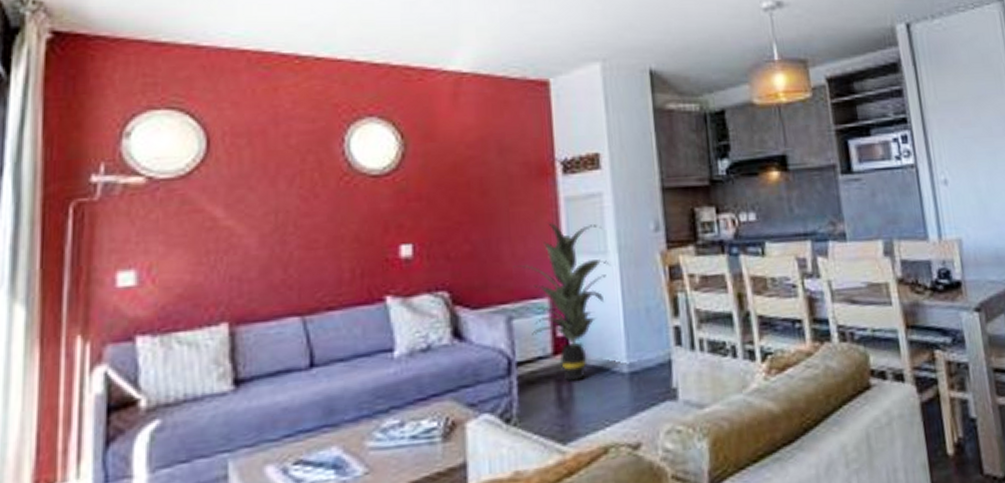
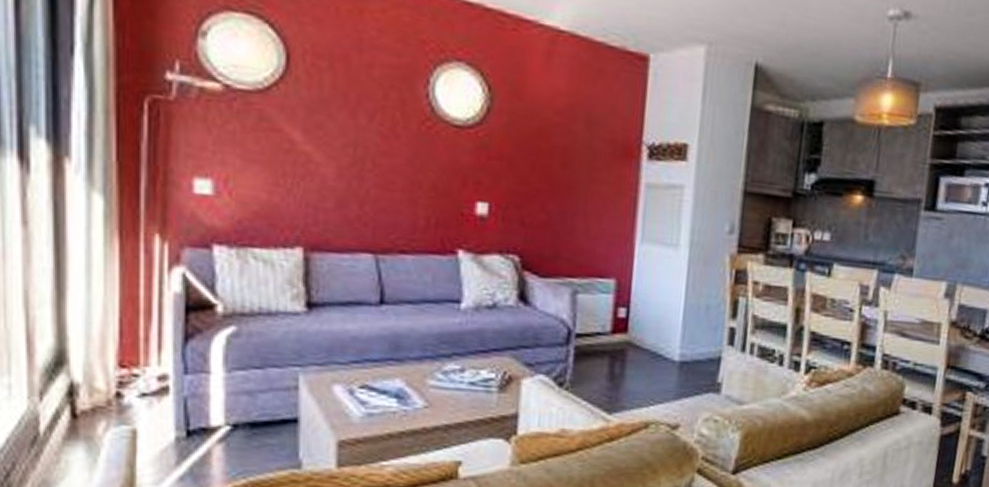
indoor plant: present [514,221,612,381] -> none [586,205,681,360]

